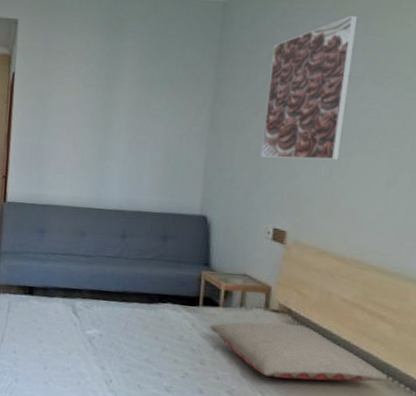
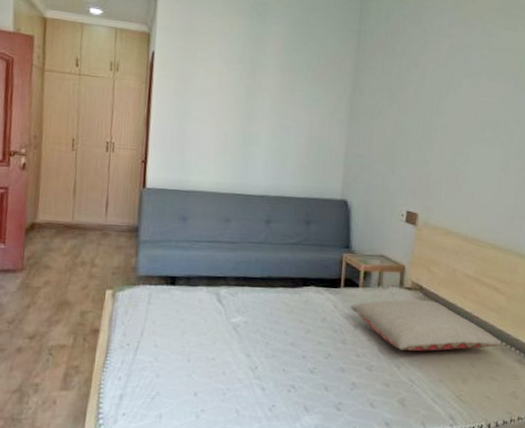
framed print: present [261,15,358,161] -> none [395,16,476,148]

